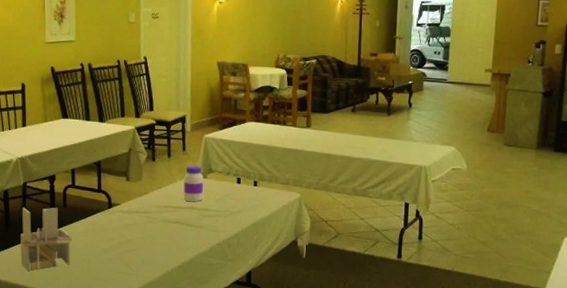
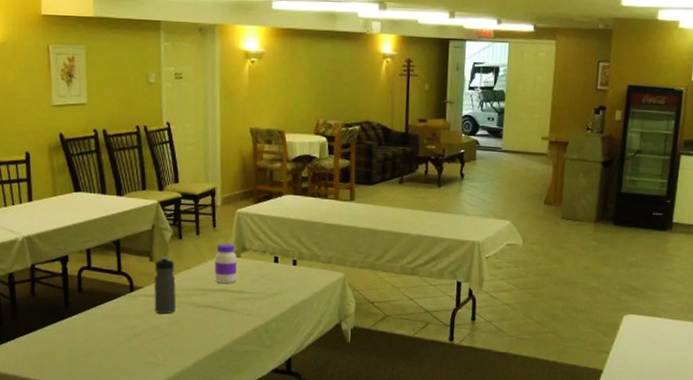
utensil holder: present [20,207,72,271] -> none [29,292,89,363]
water bottle: none [129,177,149,229] -> present [154,256,176,314]

